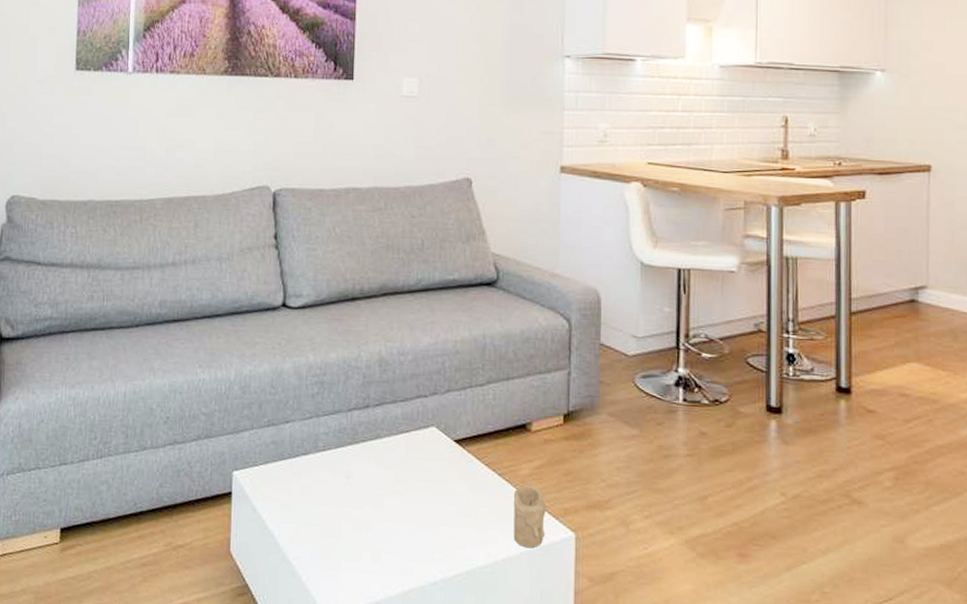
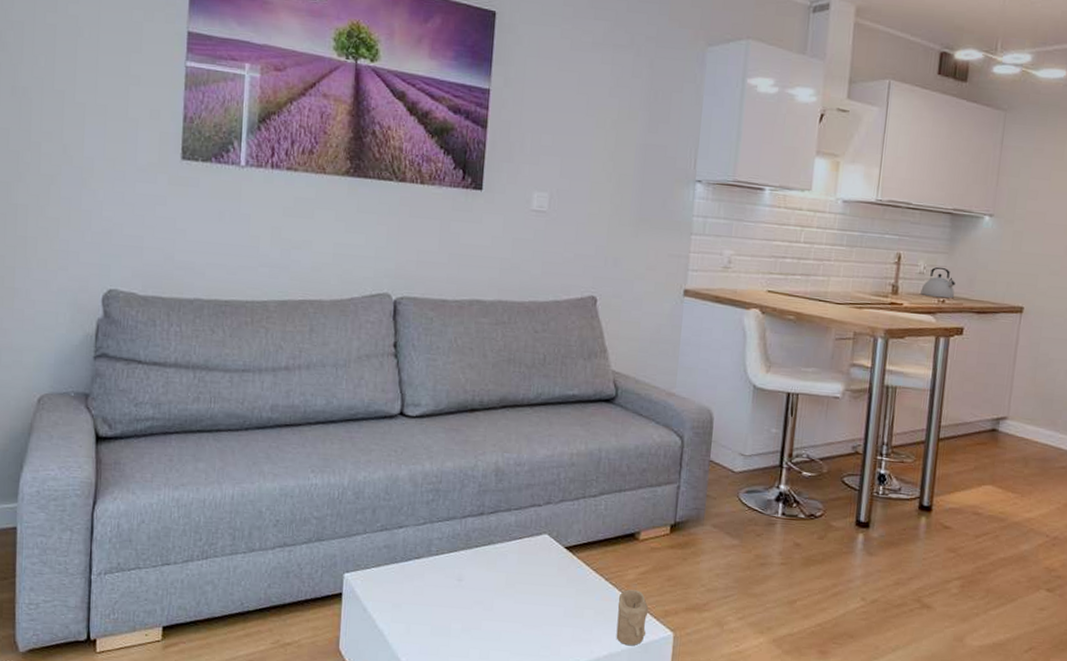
kettle: none [813,127,852,161] -> present [920,266,955,299]

